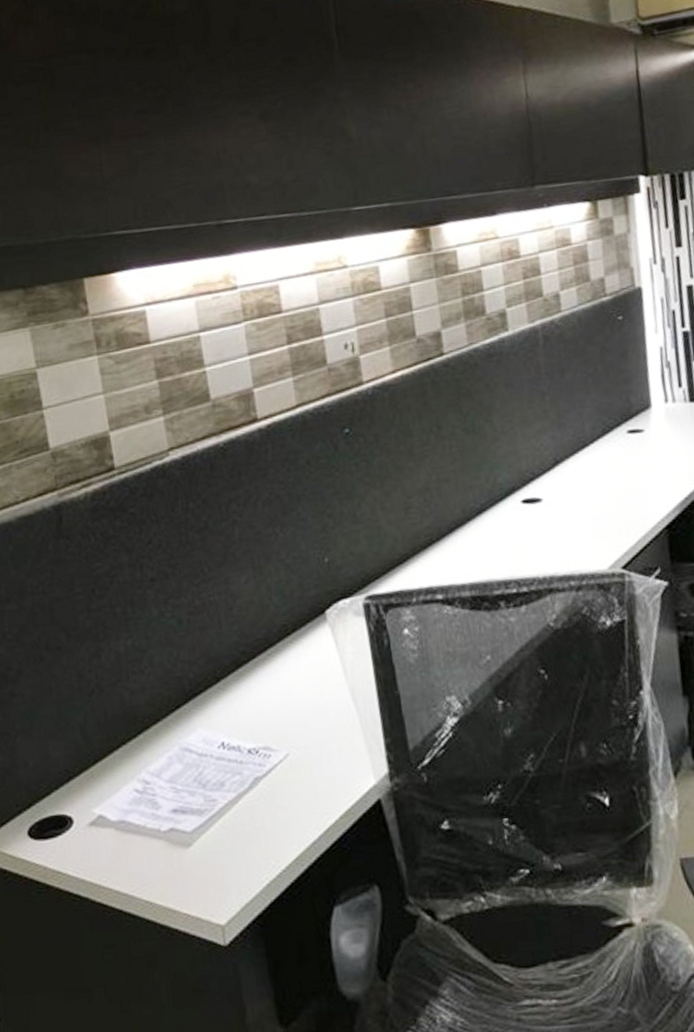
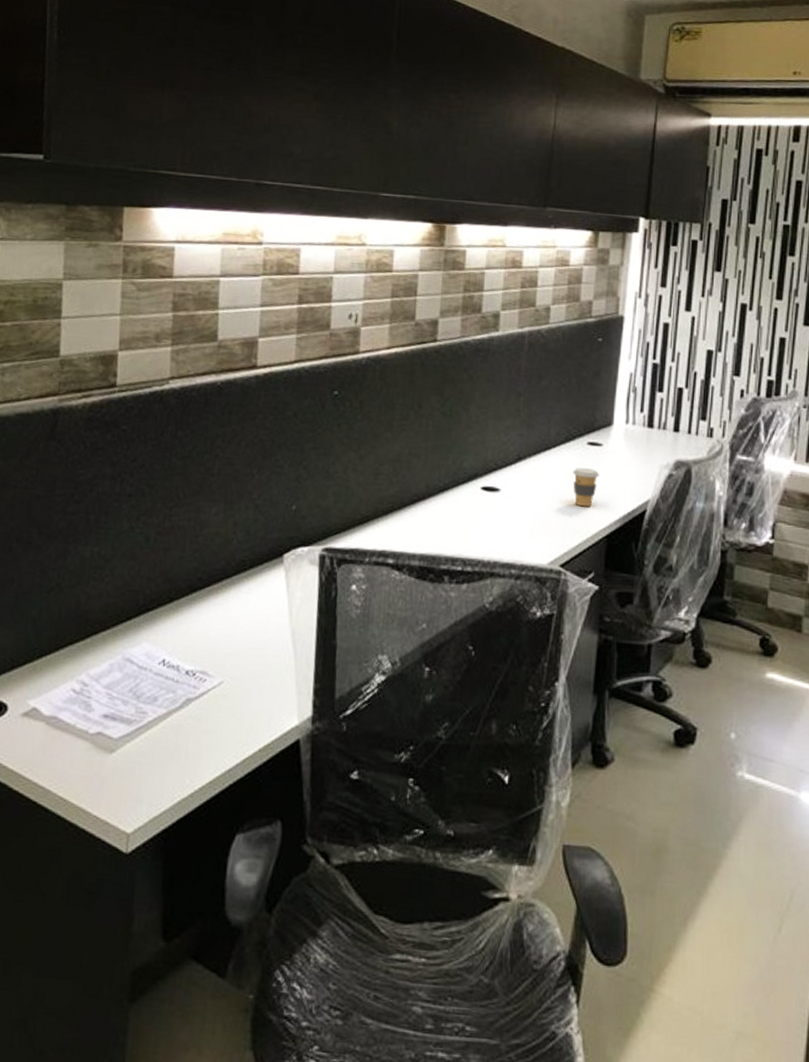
coffee cup: none [617,458,647,501] -> present [573,467,600,507]

